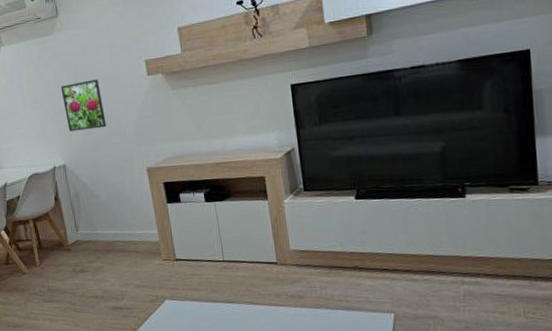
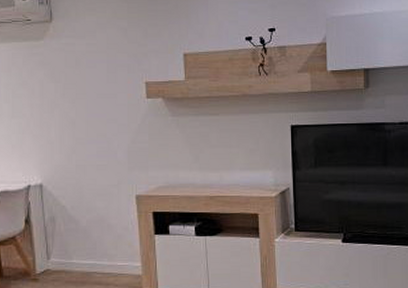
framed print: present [60,79,106,132] -> none [46,95,95,148]

